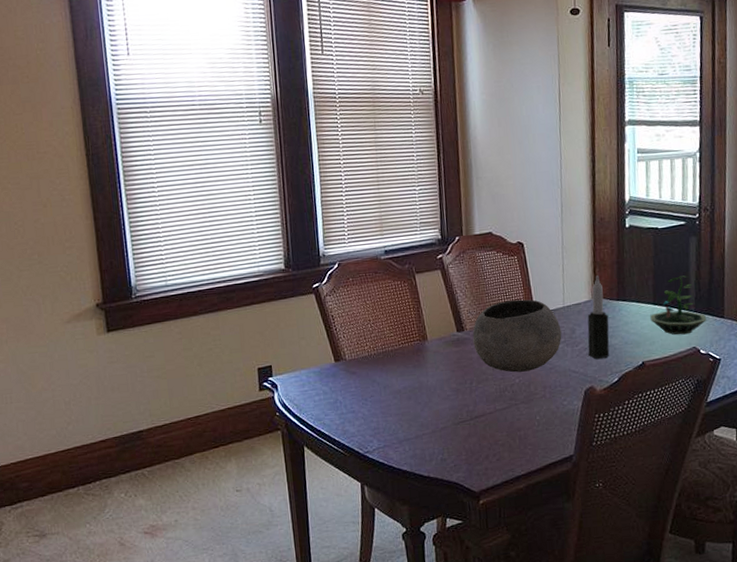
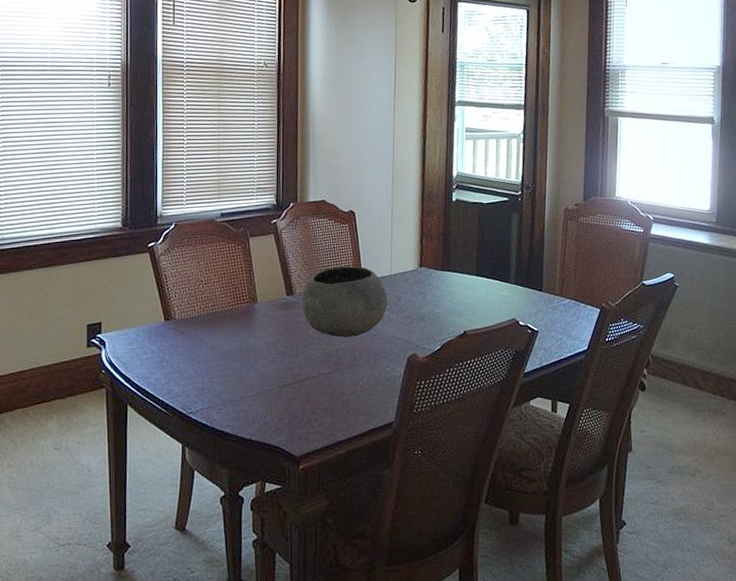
candle: present [587,275,610,359] -> none [412,246,434,327]
terrarium: present [650,275,707,335] -> none [473,249,526,306]

